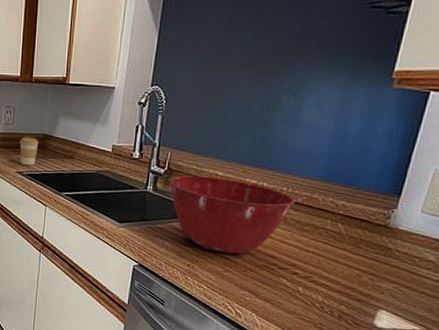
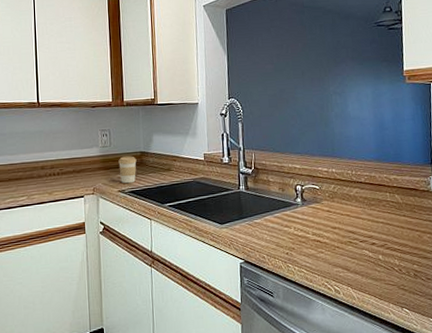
mixing bowl: present [170,175,296,255] -> none [258,170,360,237]

